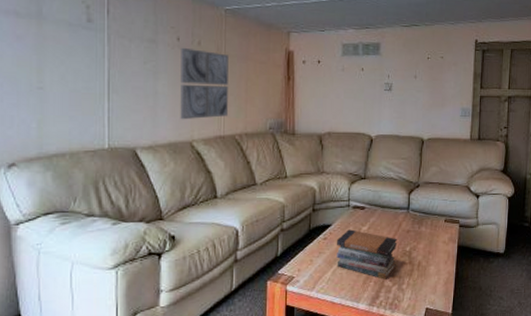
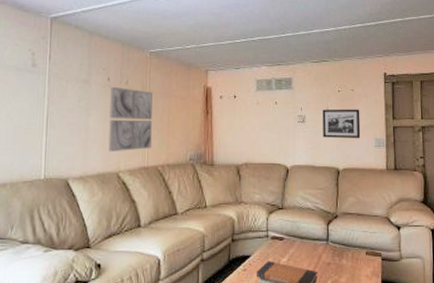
picture frame: none [409,77,448,108] -> present [322,109,361,138]

